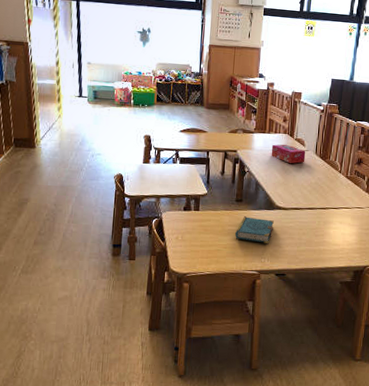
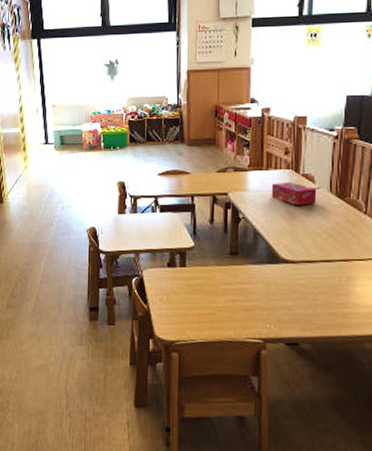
book: present [235,216,274,243] -> none [231,272,280,305]

